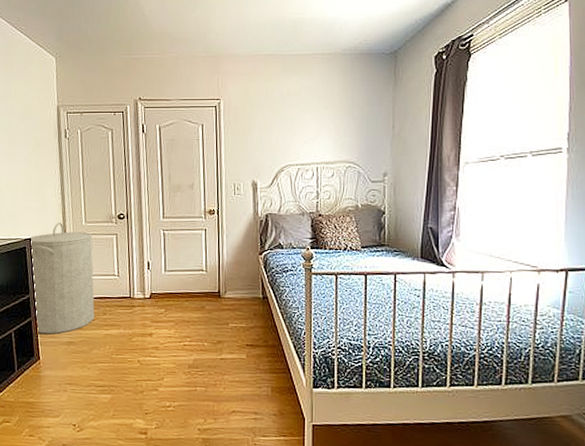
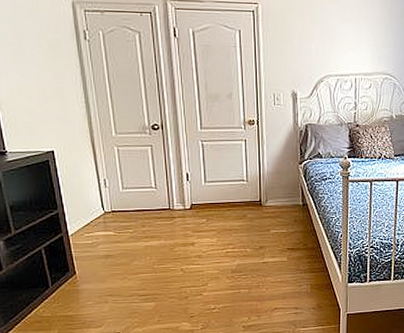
laundry hamper: present [30,222,95,335] -> none [53,133,133,249]

